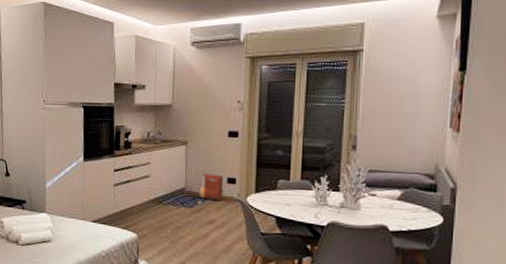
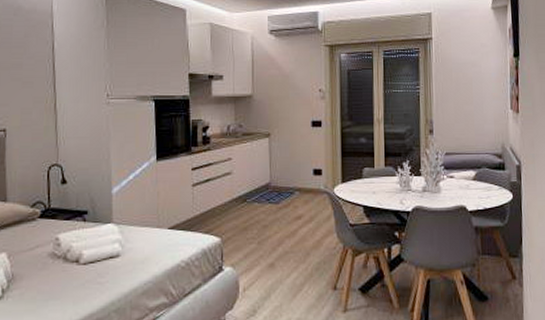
backpack: present [194,173,224,204] -> none [281,166,310,199]

